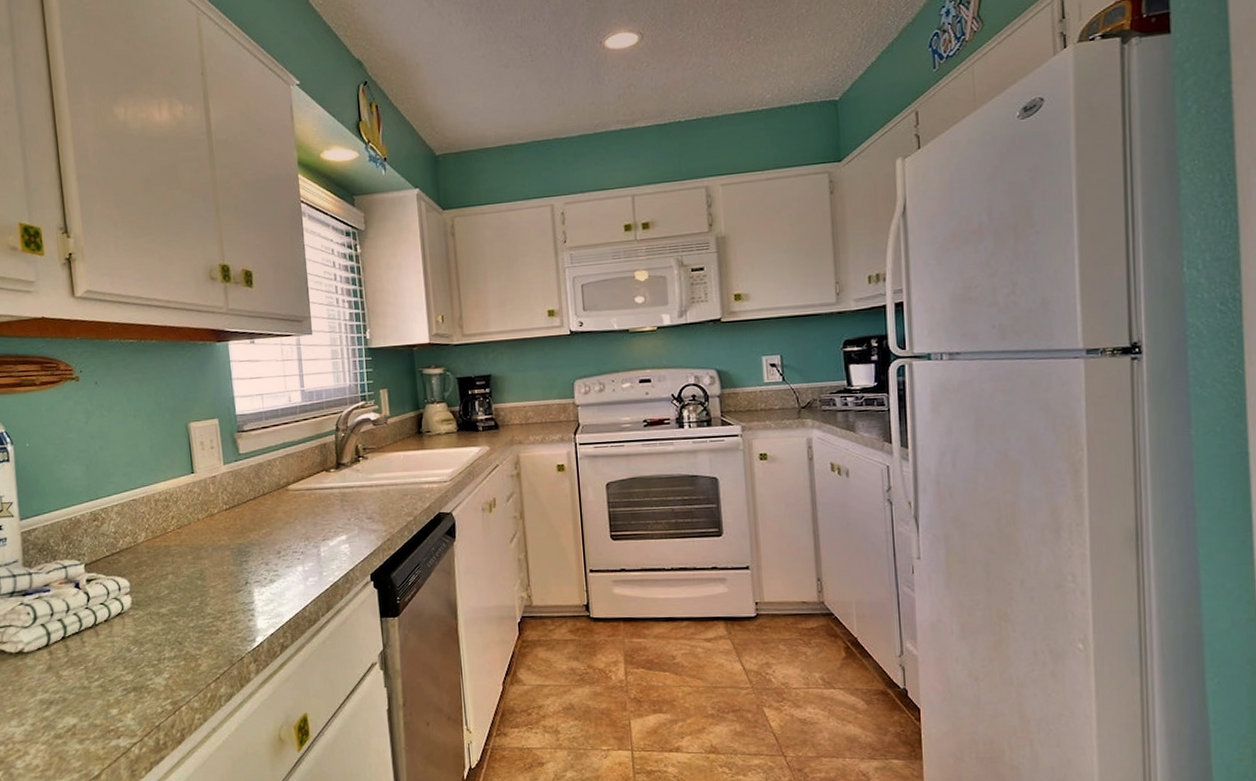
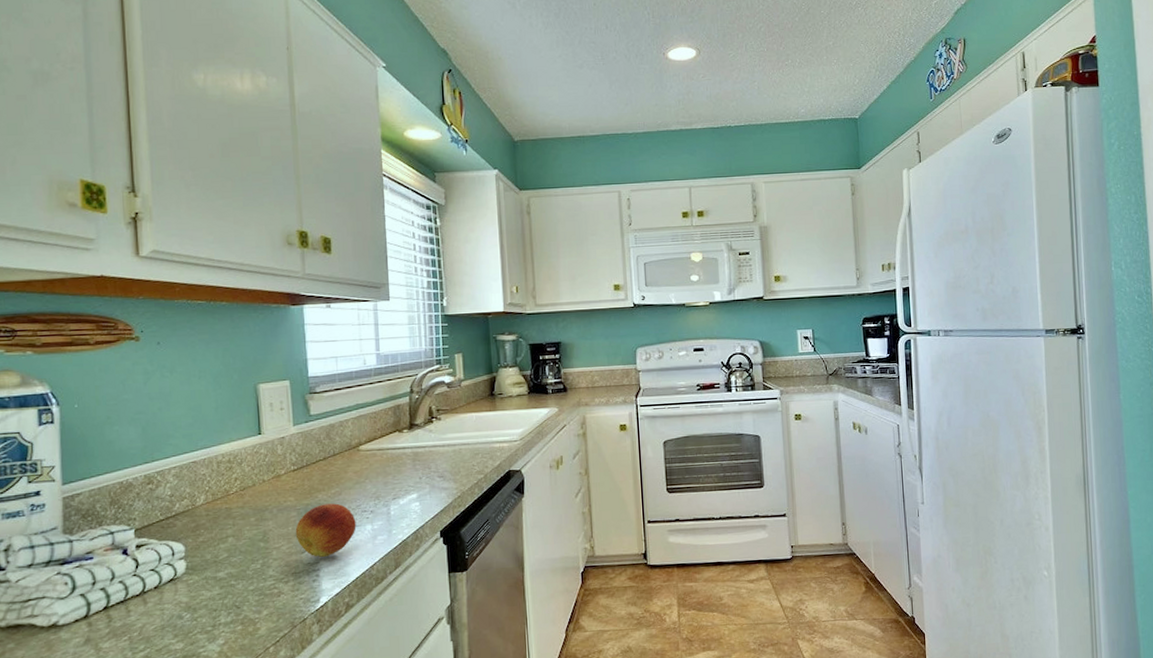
fruit: none [229,543,288,598] -> present [295,503,356,558]

